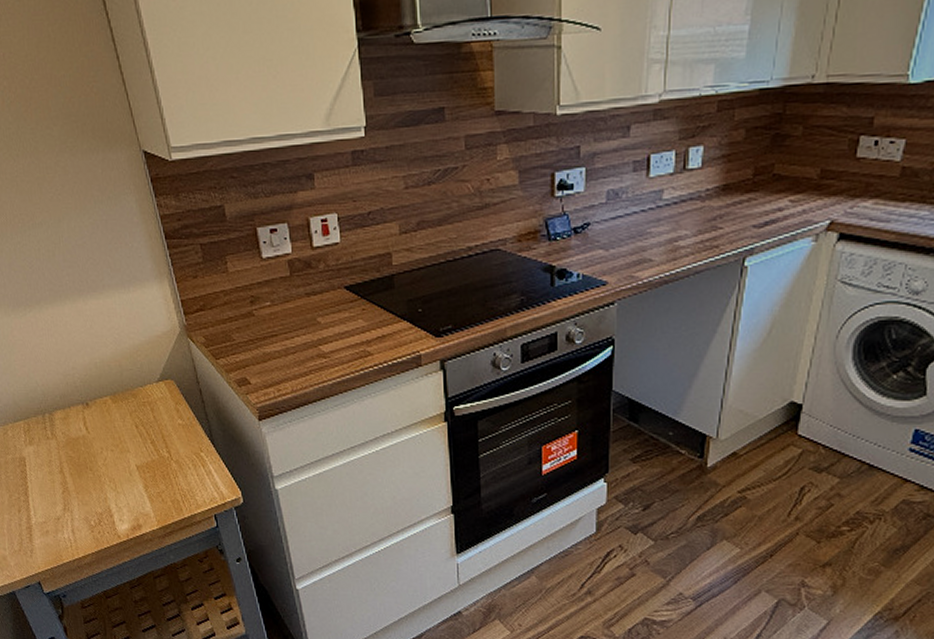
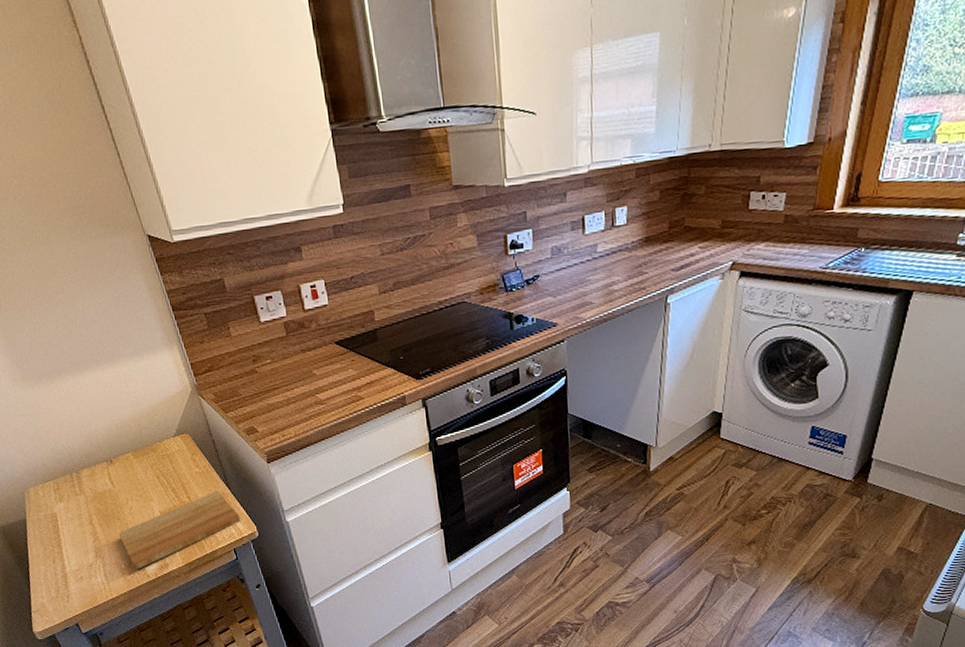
cutting board: none [90,447,224,528] -> present [118,491,241,569]

